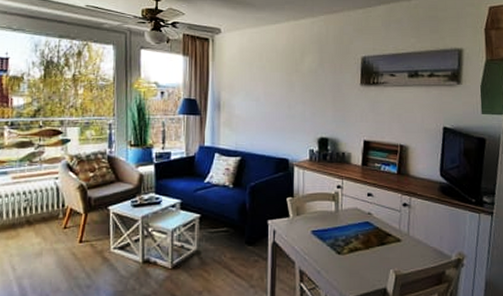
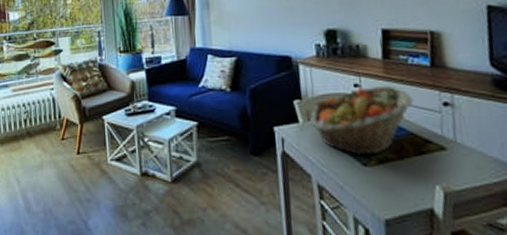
fruit basket: none [299,189,382,245] -> present [310,86,414,155]

